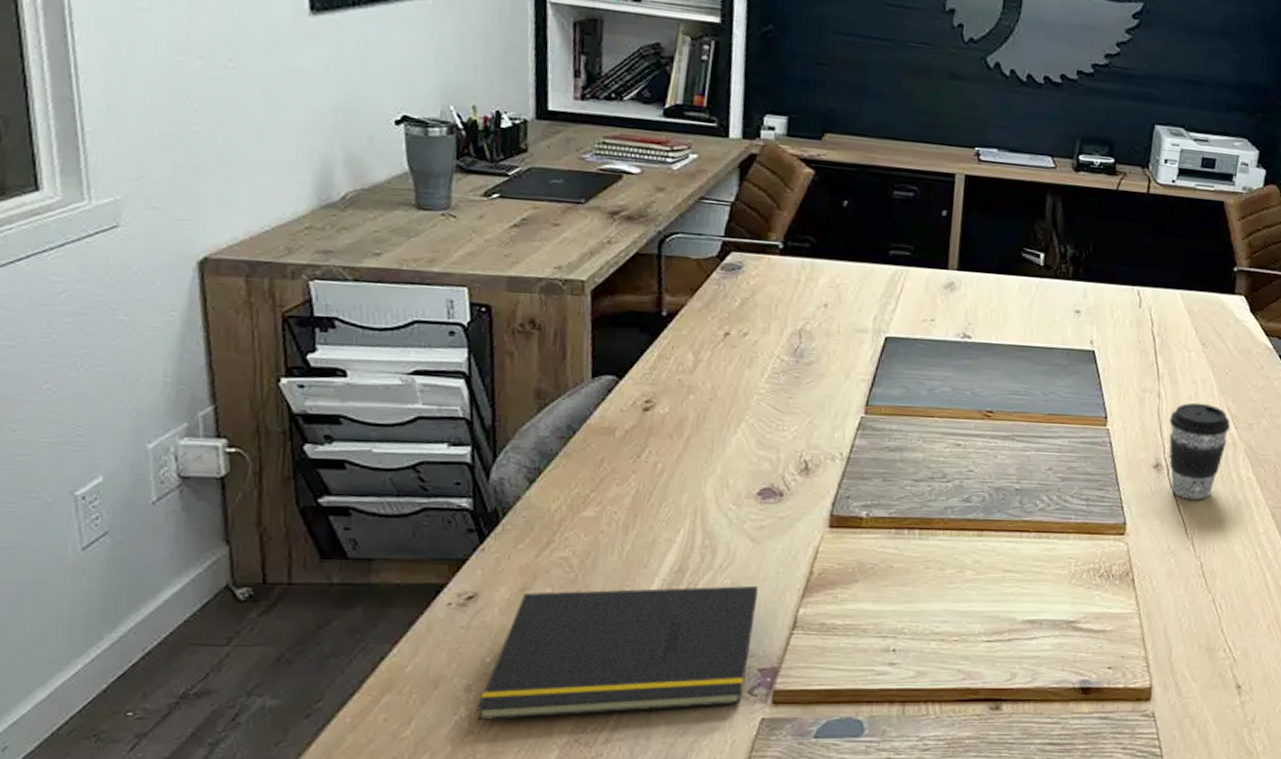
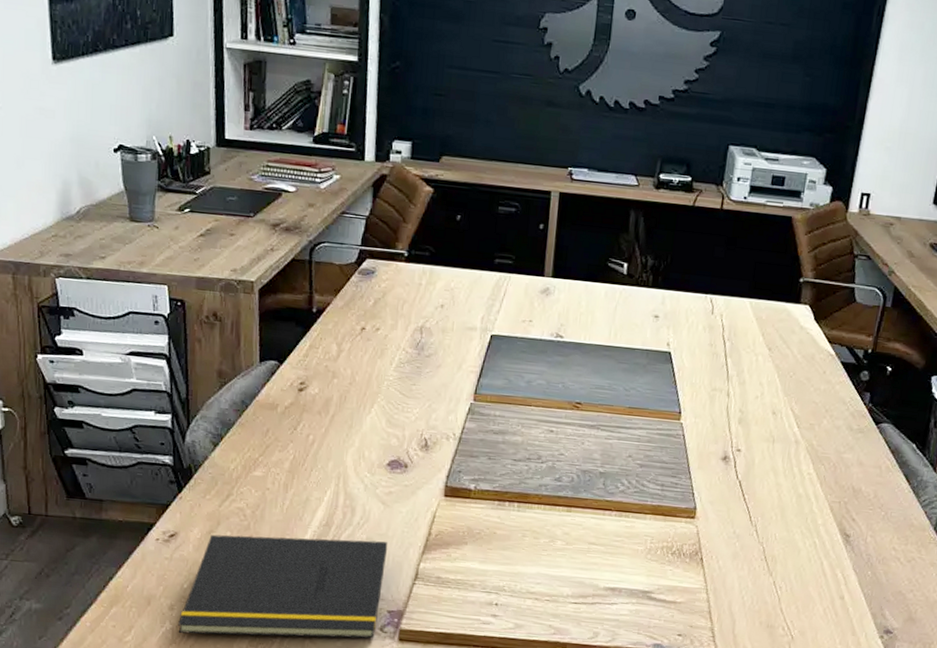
coffee cup: present [1169,402,1231,500] -> none [736,402,794,491]

